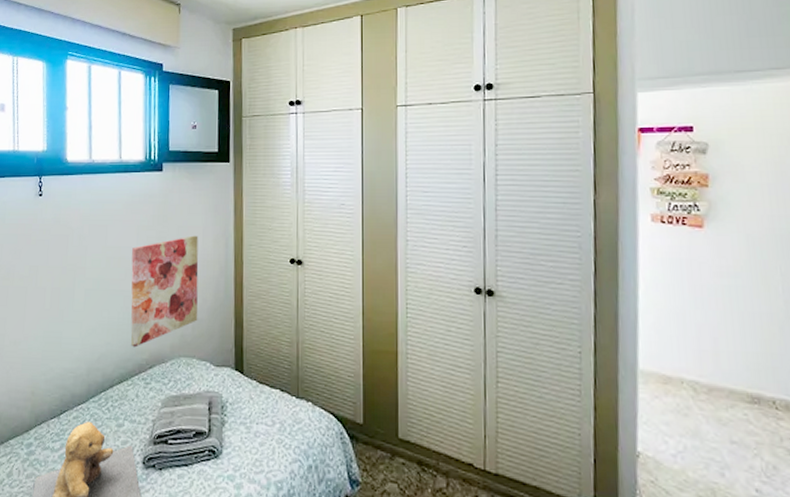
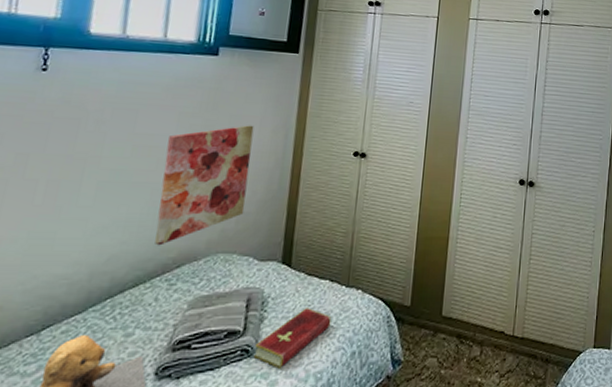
hardcover book: none [219,416,286,473] -> present [253,308,332,369]

